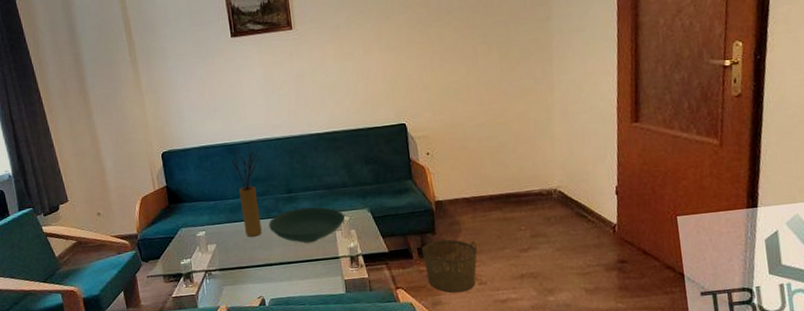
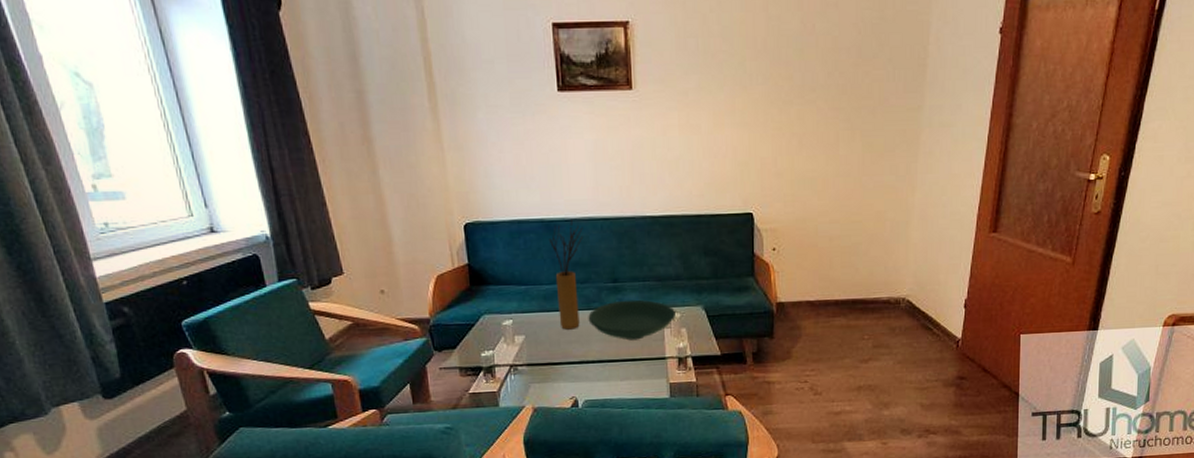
basket: present [421,239,478,293] -> none [756,345,817,403]

